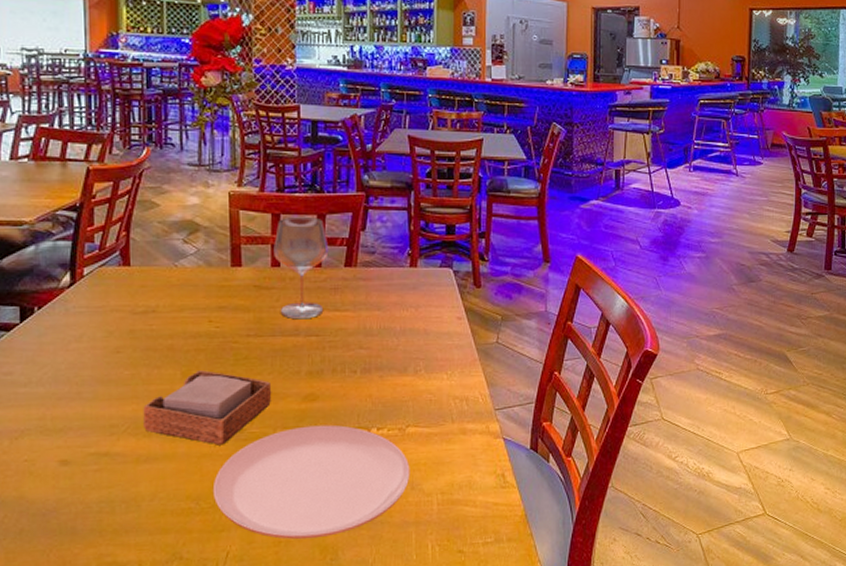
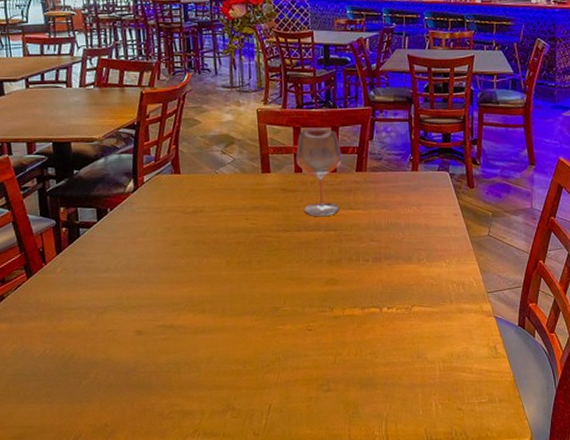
napkin holder: present [143,370,272,445] -> none [197,259,300,320]
plate: present [212,425,410,540] -> none [255,304,416,397]

